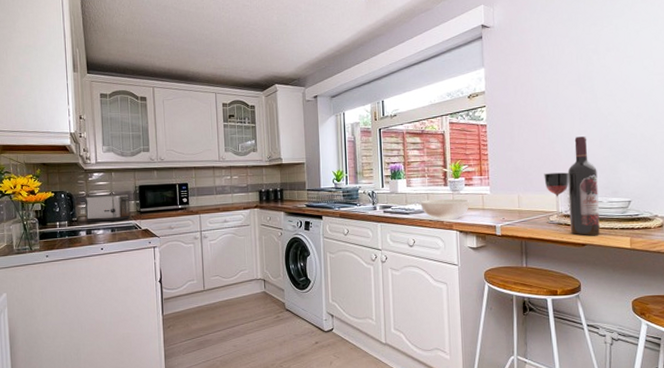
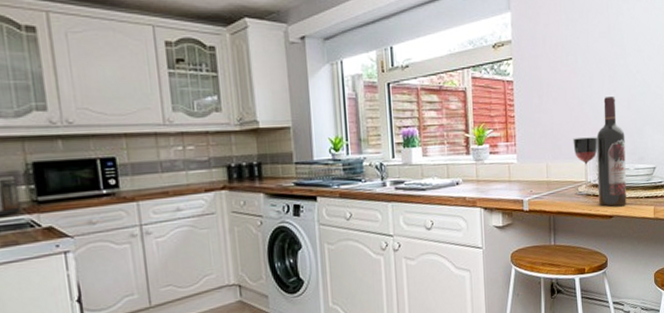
bowl: present [420,198,470,221] -> none [439,169,495,197]

